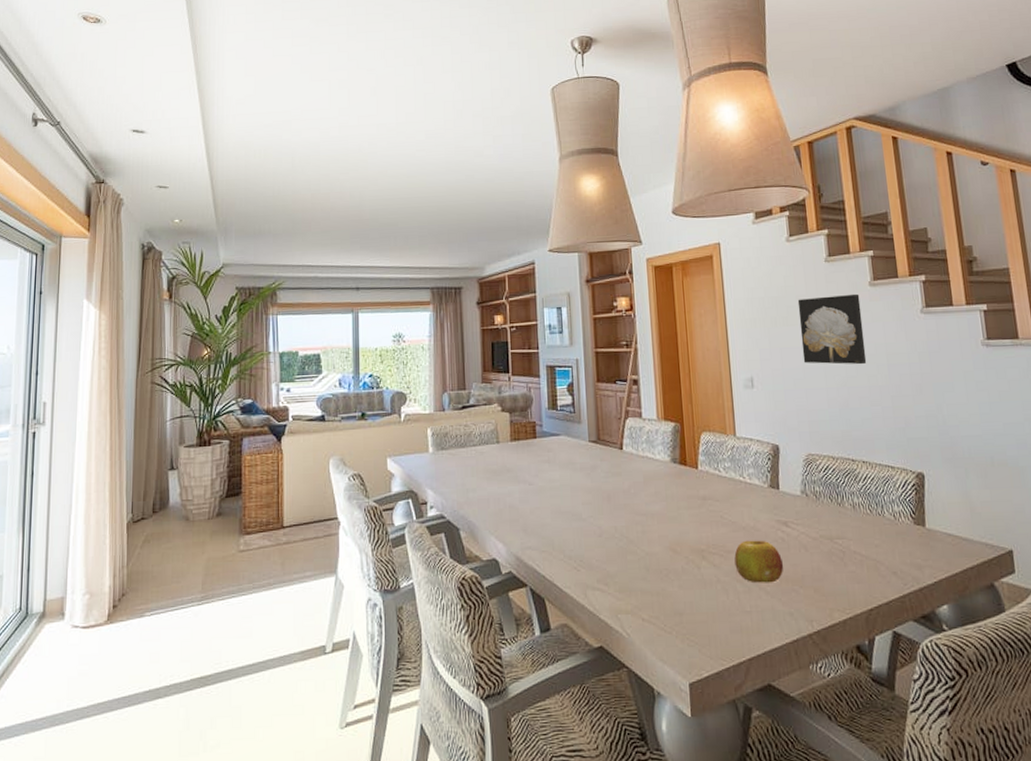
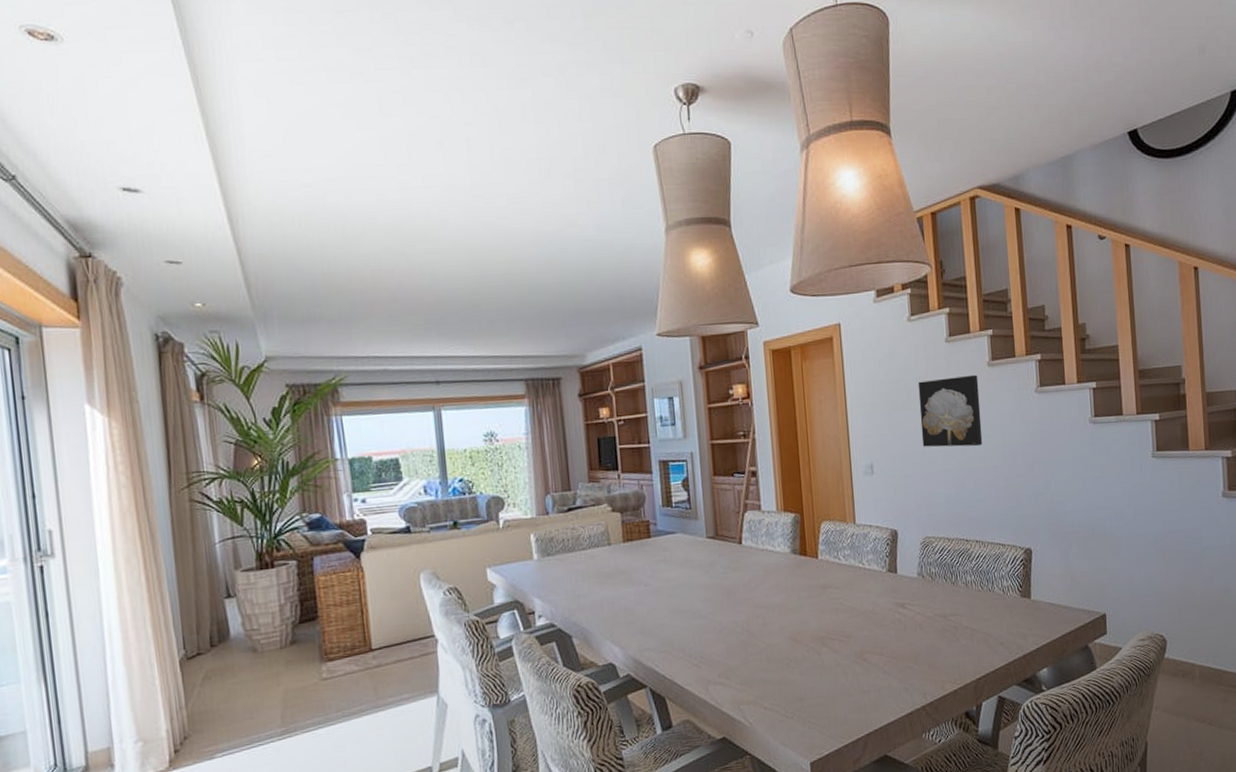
fruit: present [734,540,784,583] -> none [853,623,901,664]

